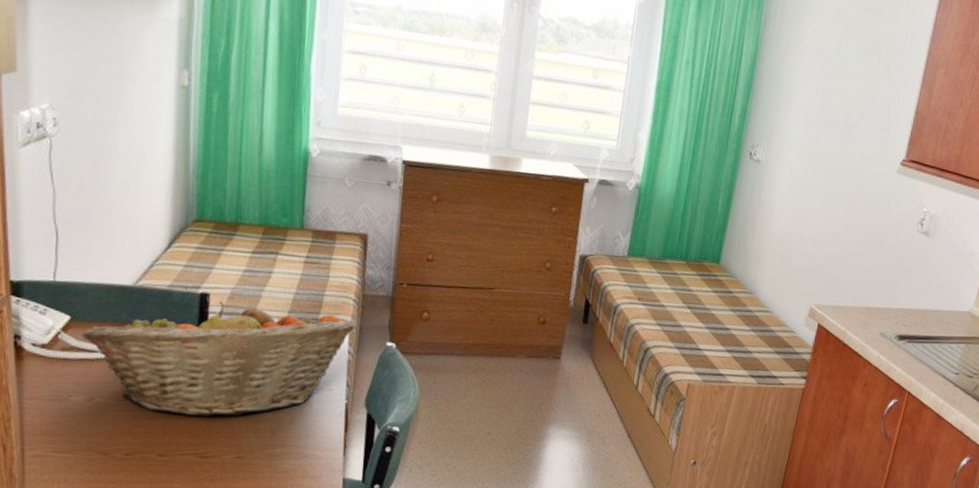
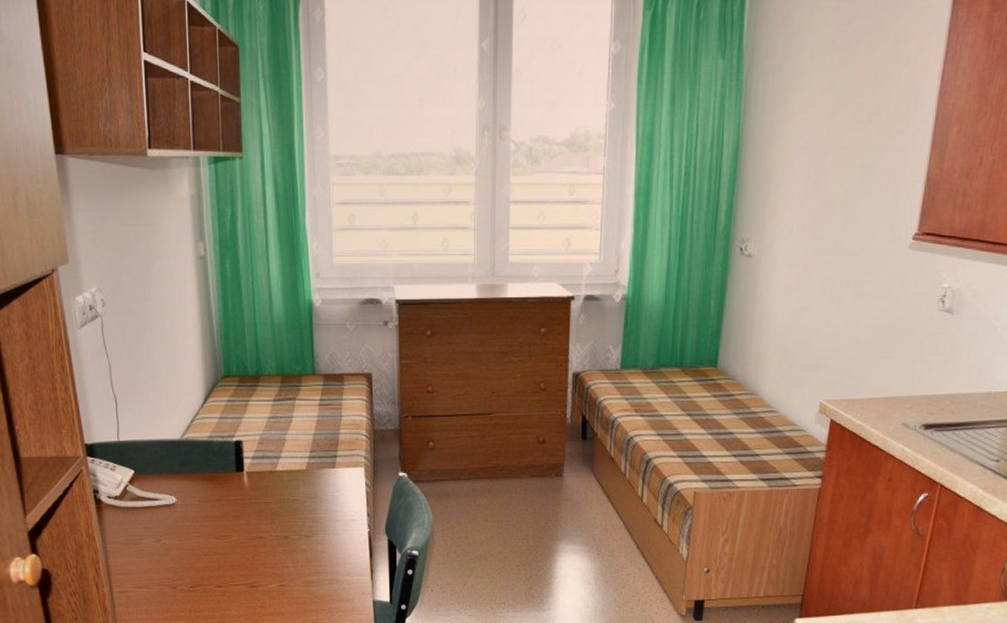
fruit basket: present [81,301,355,417] -> none [144,447,369,550]

